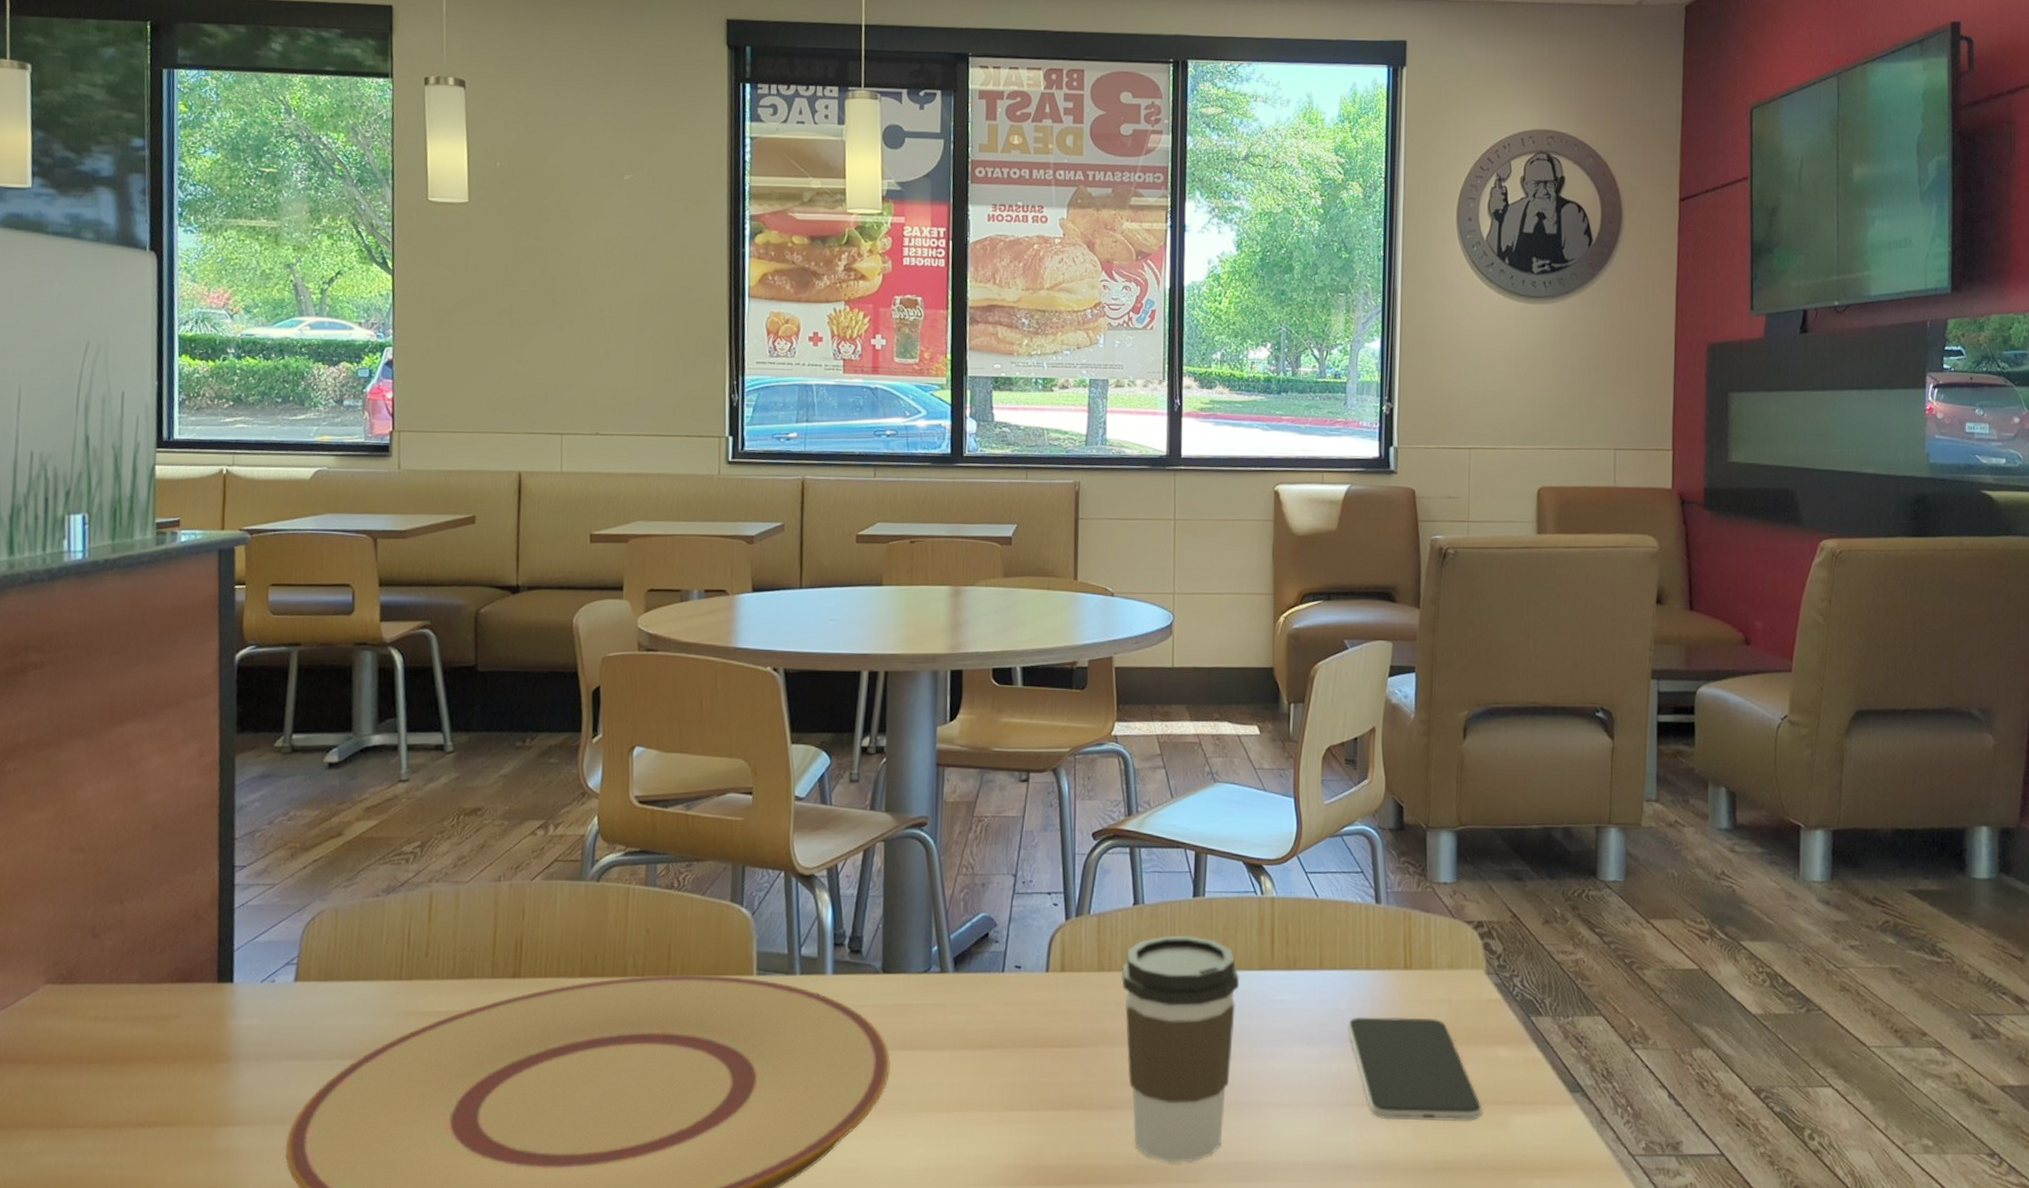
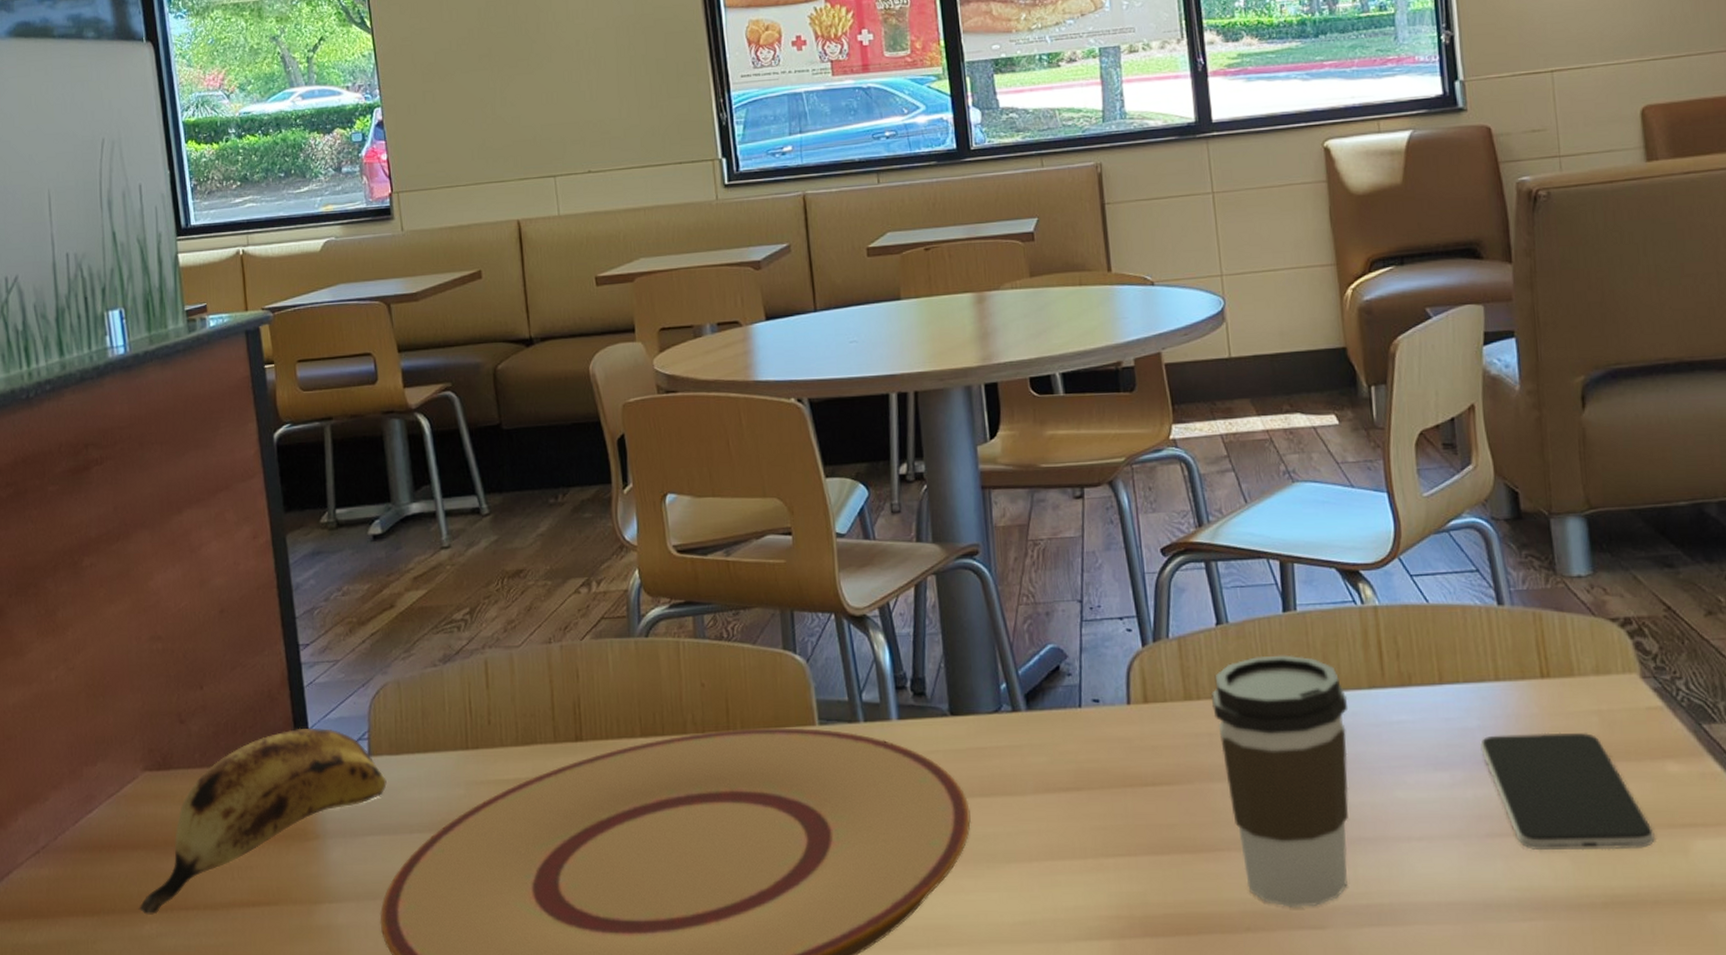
banana: none [19,949,311,1131] -> present [138,728,387,915]

